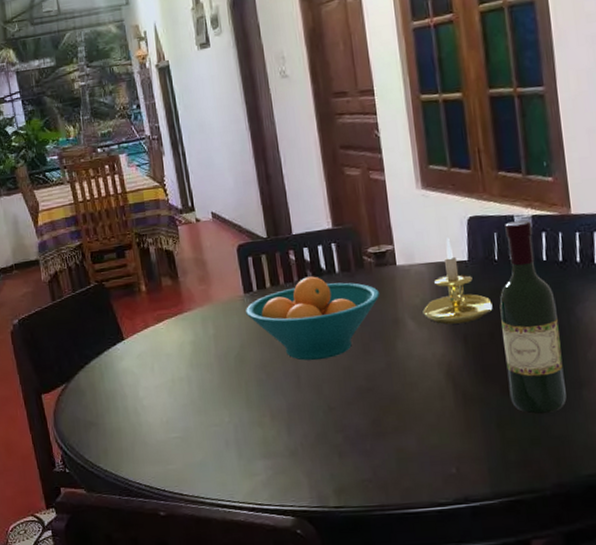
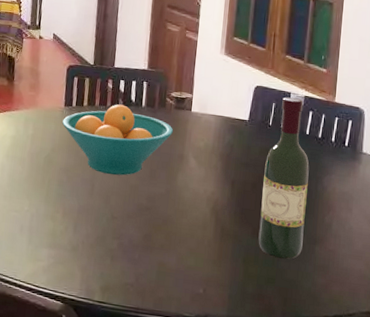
candle holder: present [422,238,493,325] -> none [204,98,260,171]

